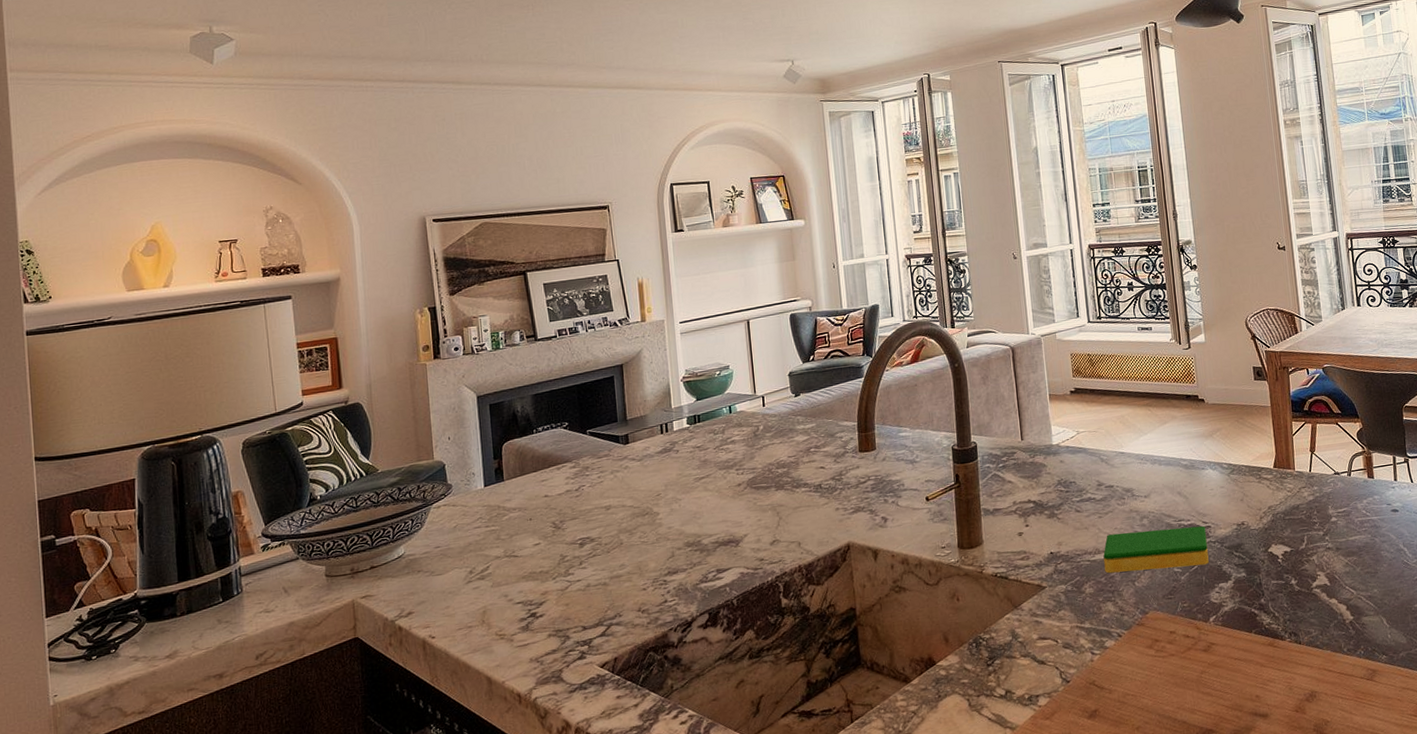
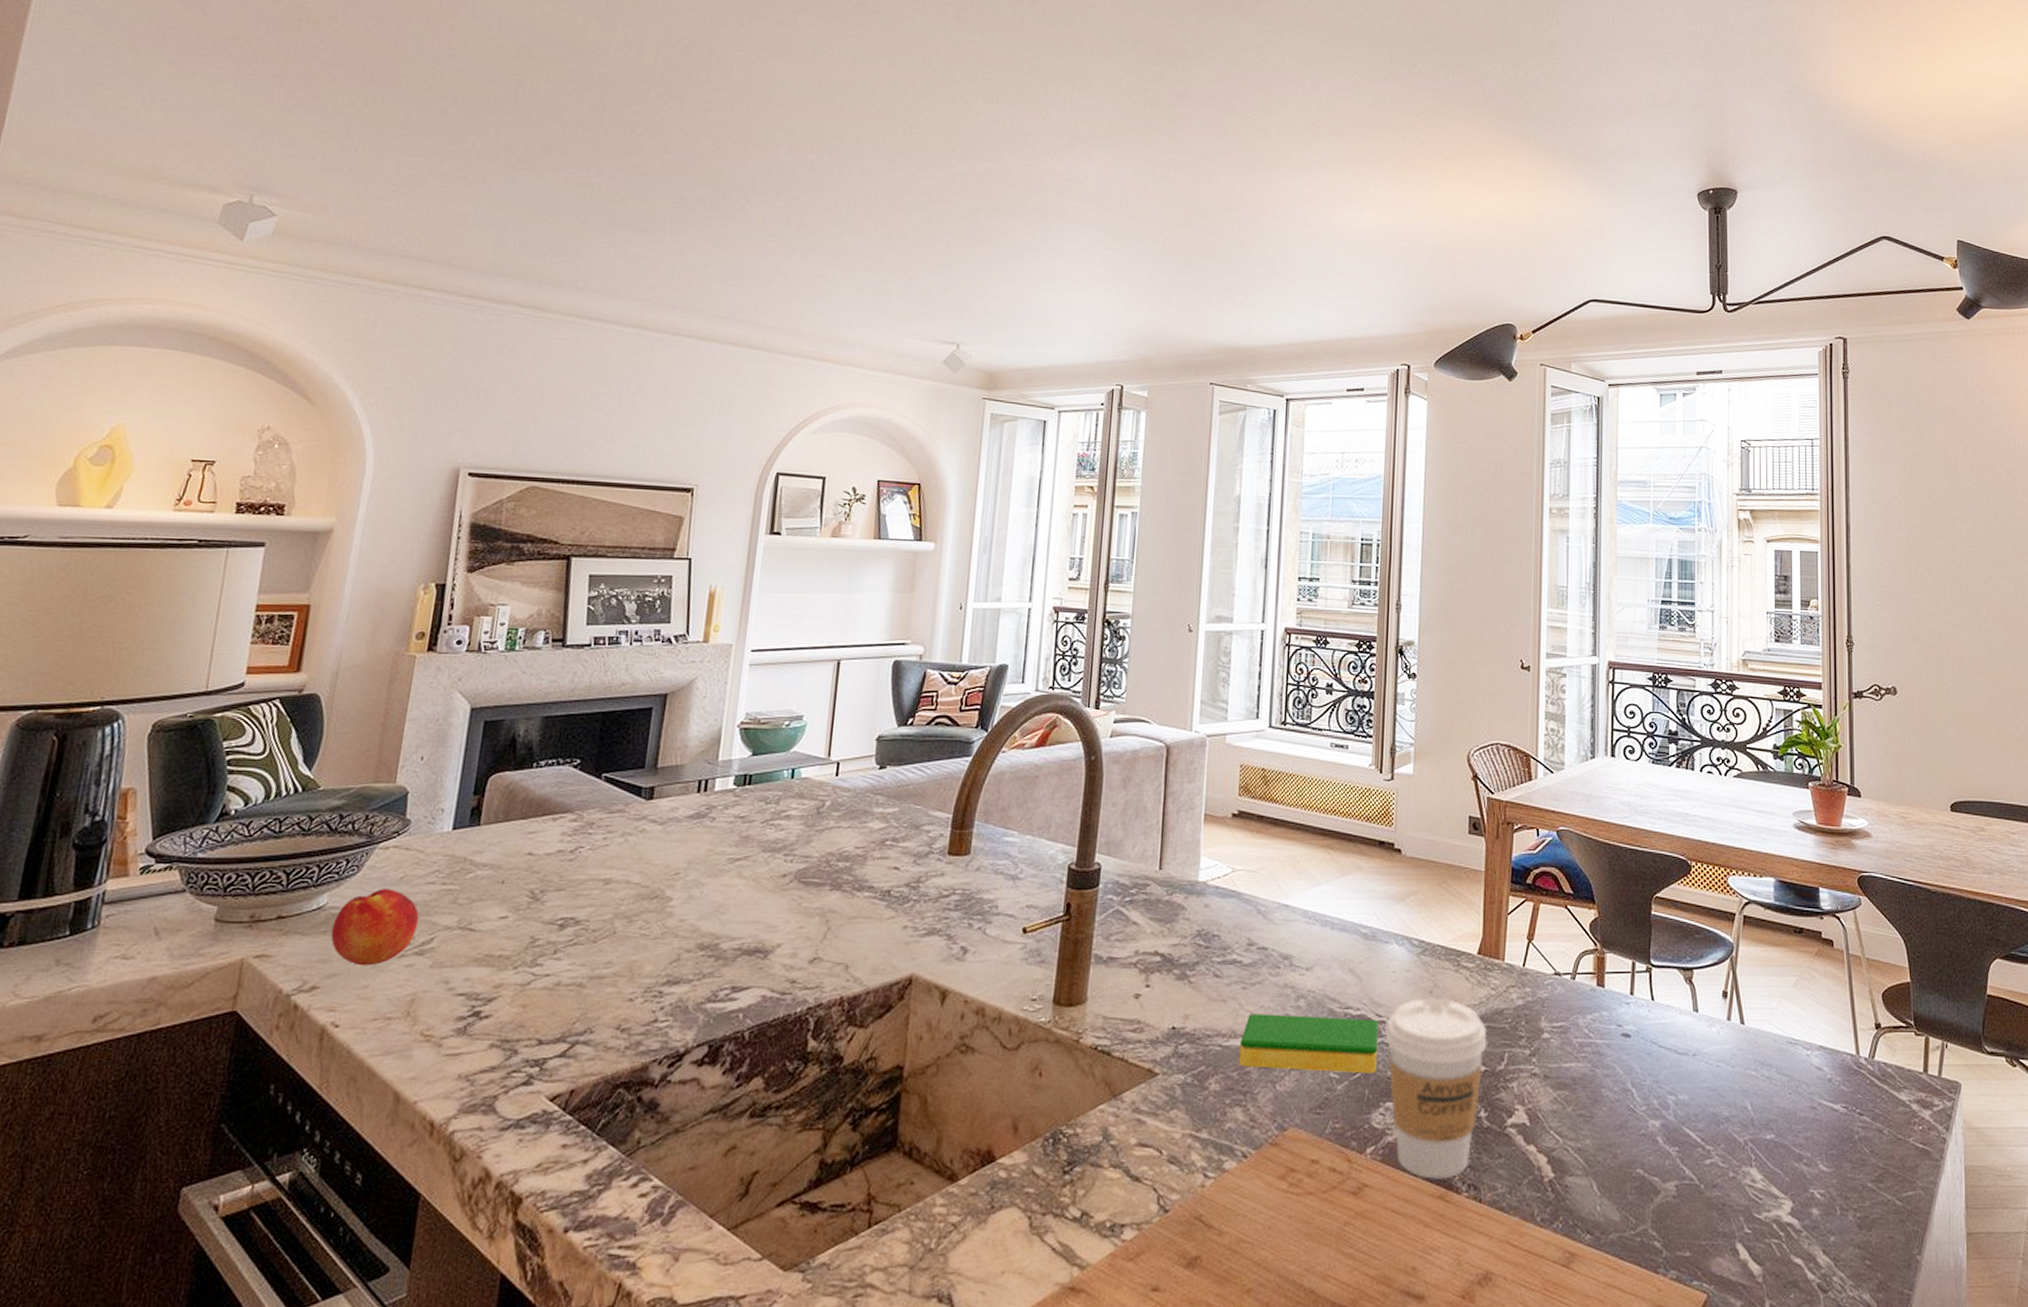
peach: none [412,535,476,594] -> present [330,889,420,966]
coffee cup: none [1212,504,1290,634] -> present [1386,998,1488,1179]

